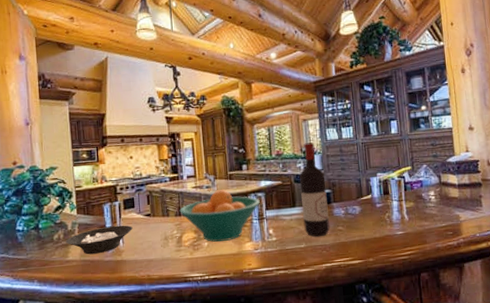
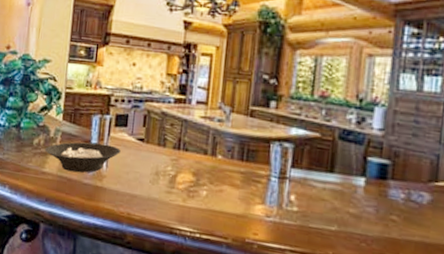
fruit bowl: present [179,189,260,242] -> none [179,126,285,196]
wine bottle: present [300,142,330,237] -> none [340,87,386,223]

